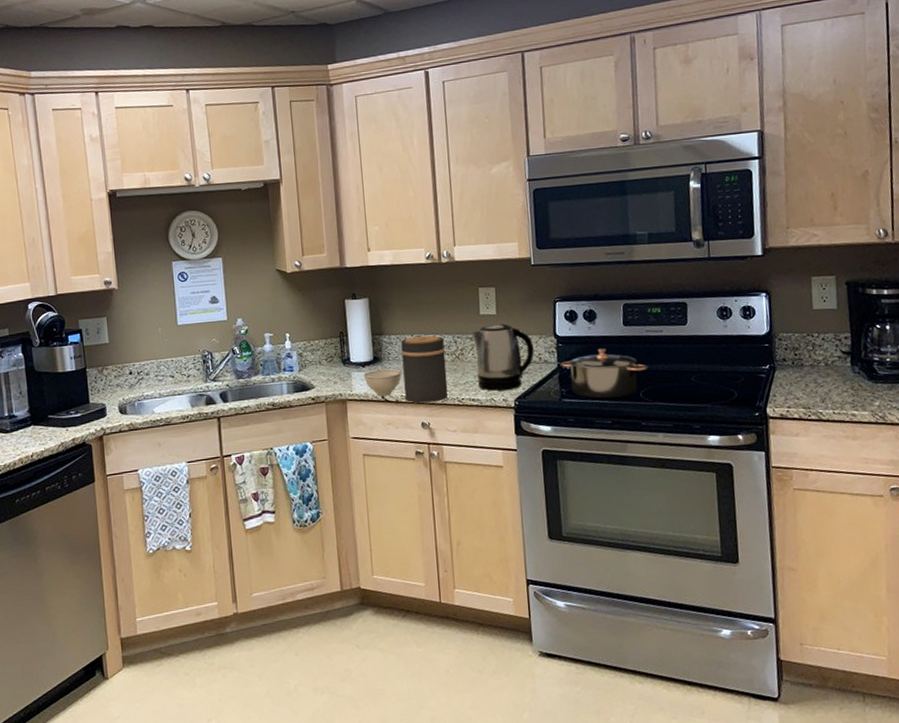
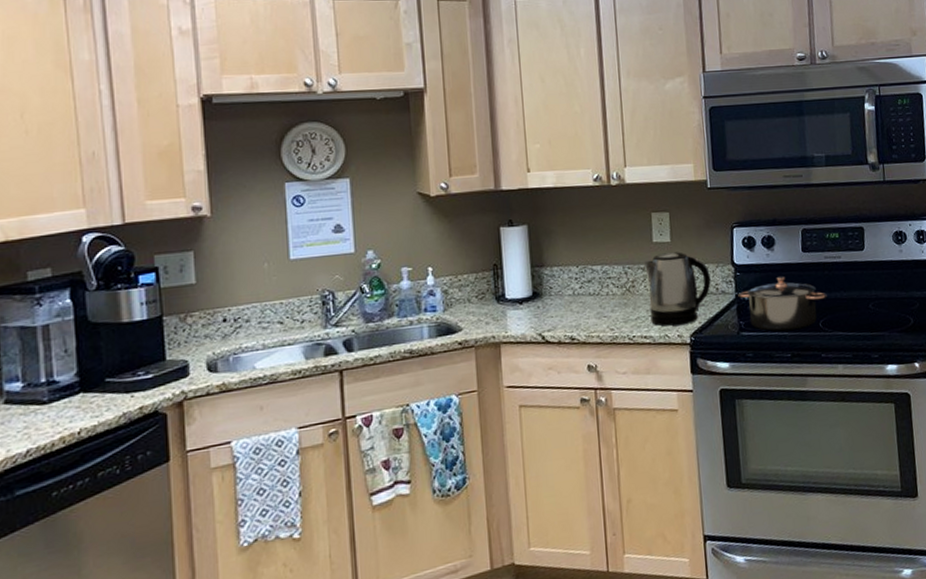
bowl: present [363,368,402,397] -> none [520,304,566,338]
cylinder: present [401,335,449,403] -> none [564,266,618,344]

